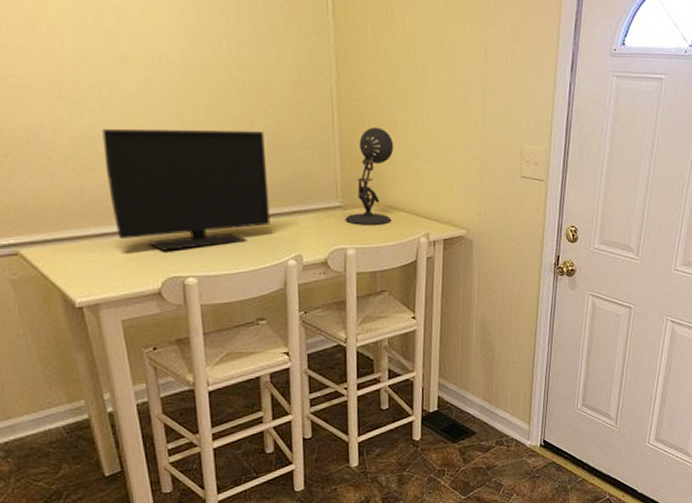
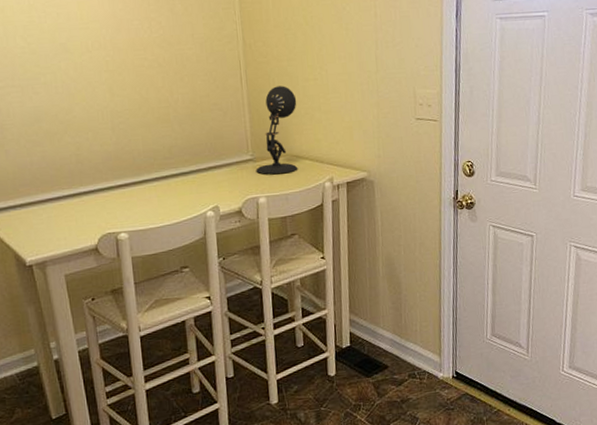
monitor: present [102,129,271,251] -> none [47,98,190,211]

